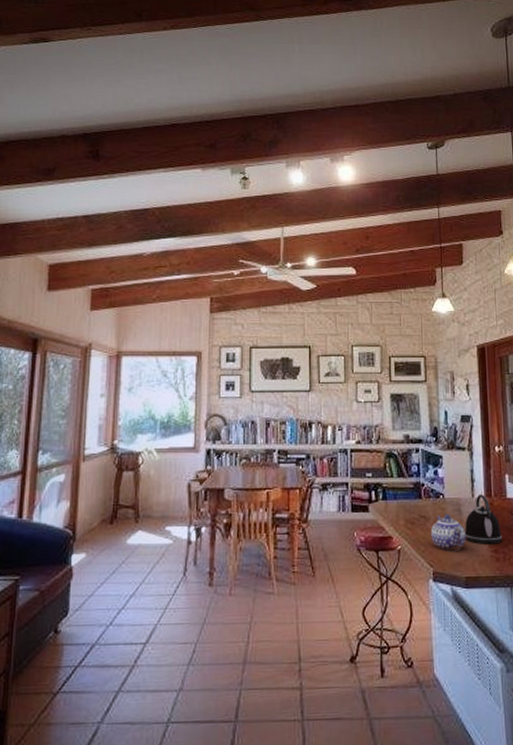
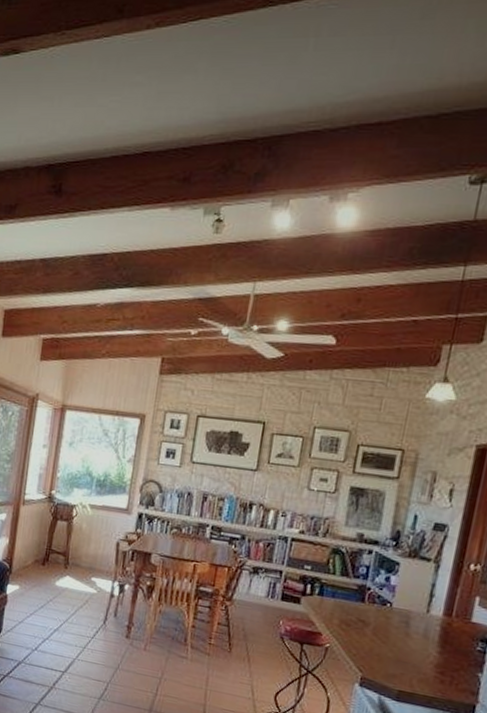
teapot: present [430,513,467,552] -> none [365,623,410,664]
kettle: present [464,494,502,544] -> none [407,611,455,667]

